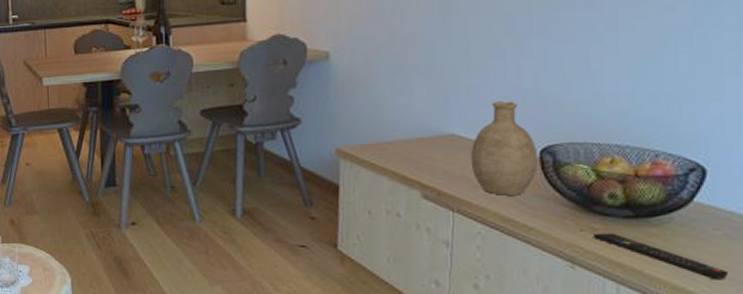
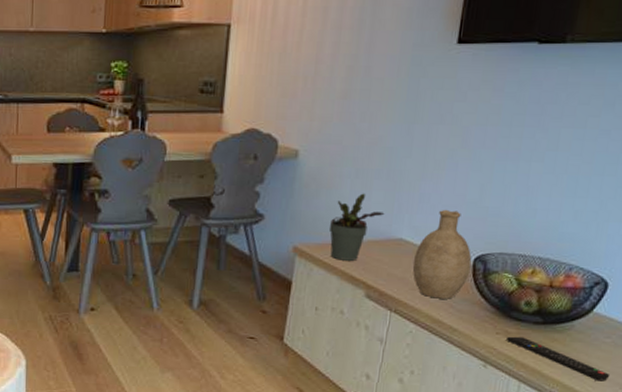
potted plant: none [373,90,431,160] -> present [330,193,385,261]

